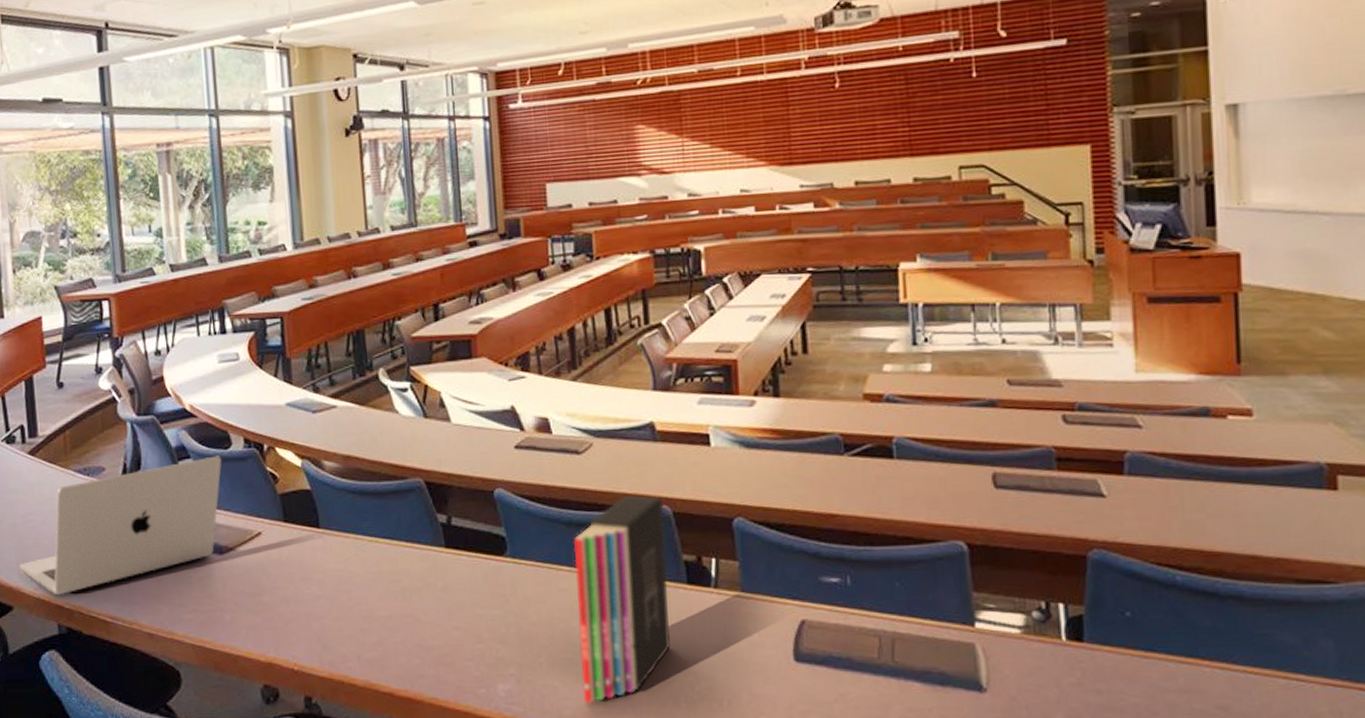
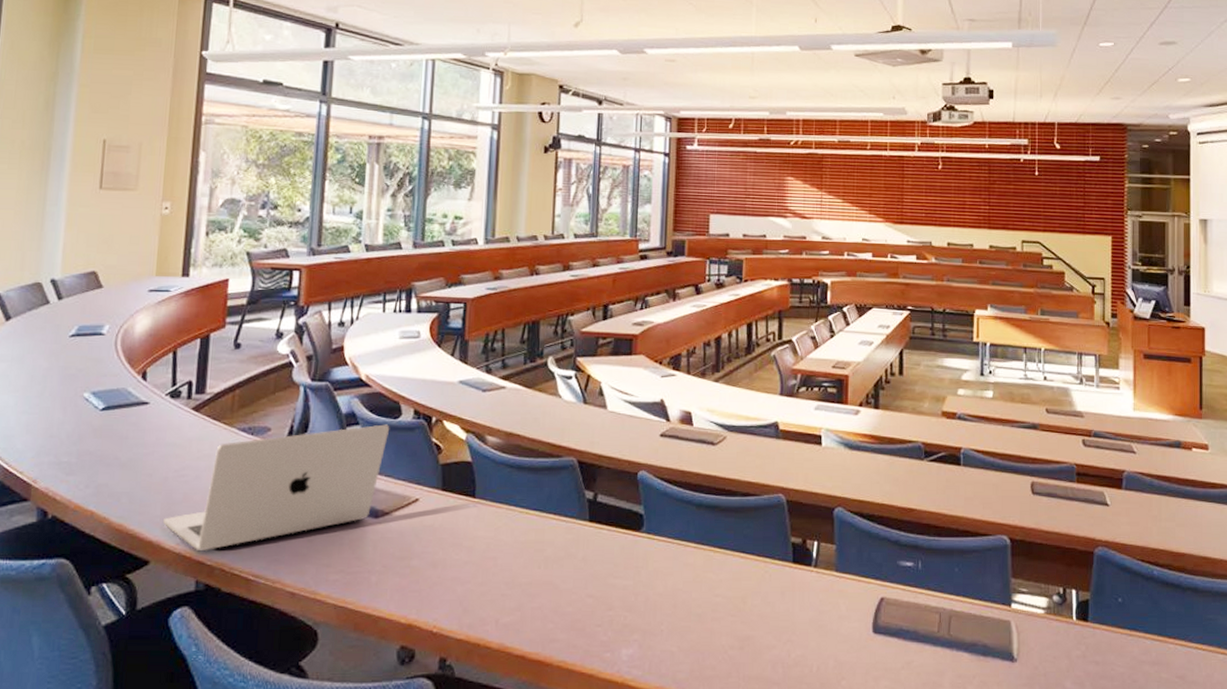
book: present [574,495,670,704] -> none [696,484,780,669]

